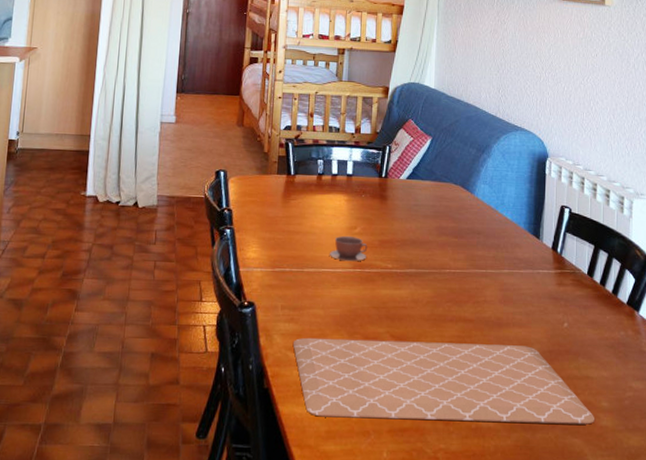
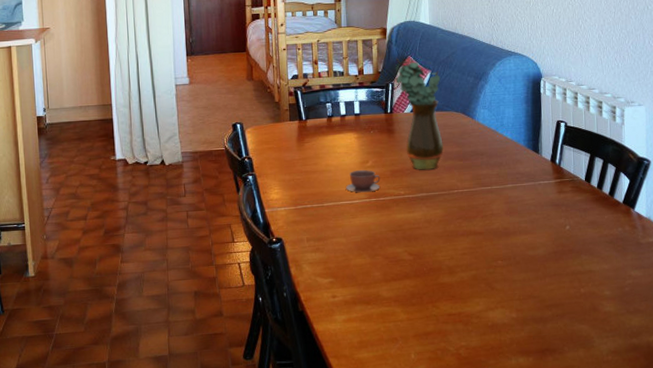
placemat: present [292,337,596,425] -> none [320,250,600,331]
vase: none [394,119,442,244] -> present [395,58,444,170]

